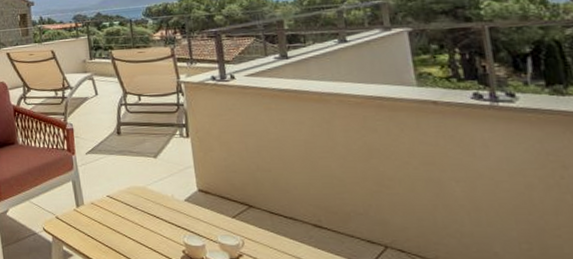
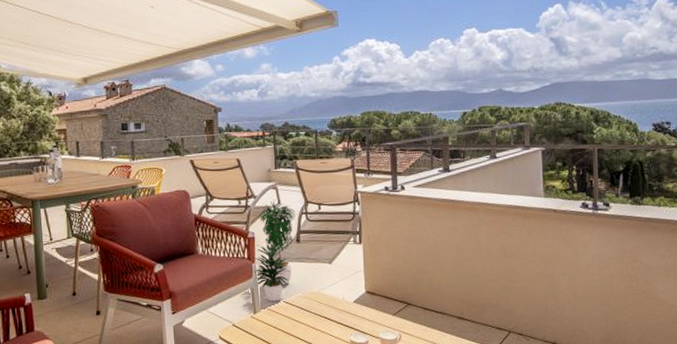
potted plant: none [73,91,115,196] -> present [253,200,297,302]

